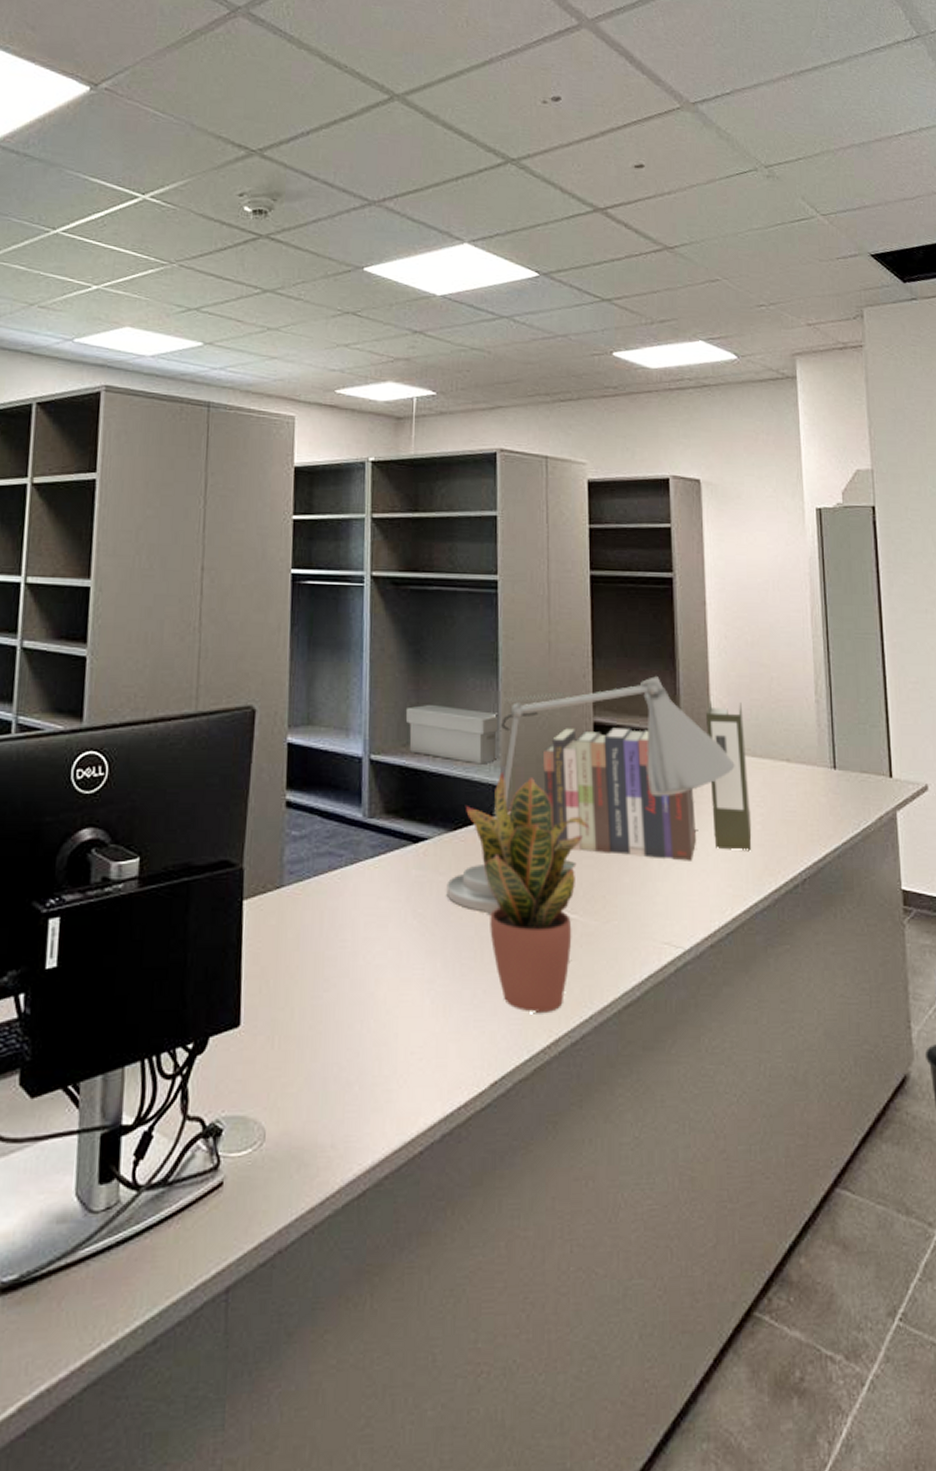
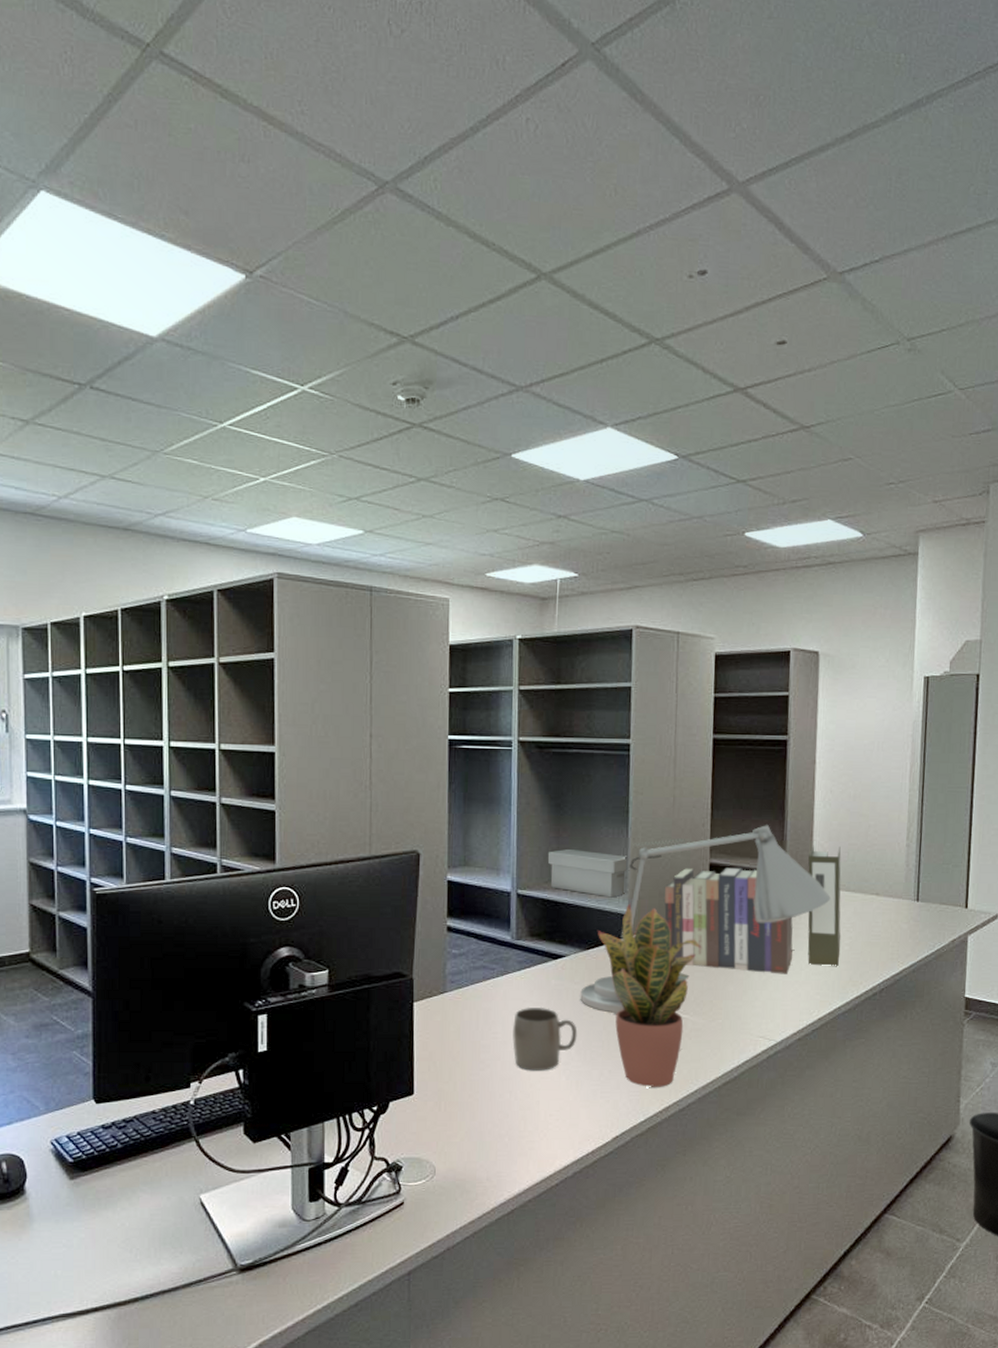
mug: none [364,905,444,991] -> present [512,1007,578,1071]

